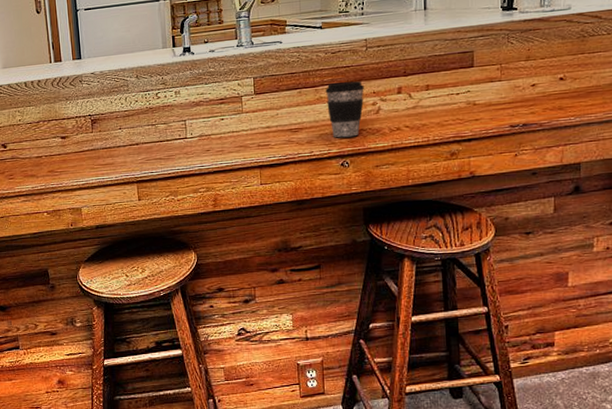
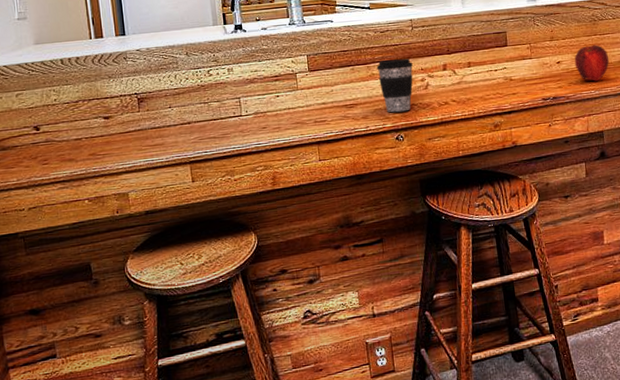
apple: none [553,65,598,107] -> present [574,45,610,82]

